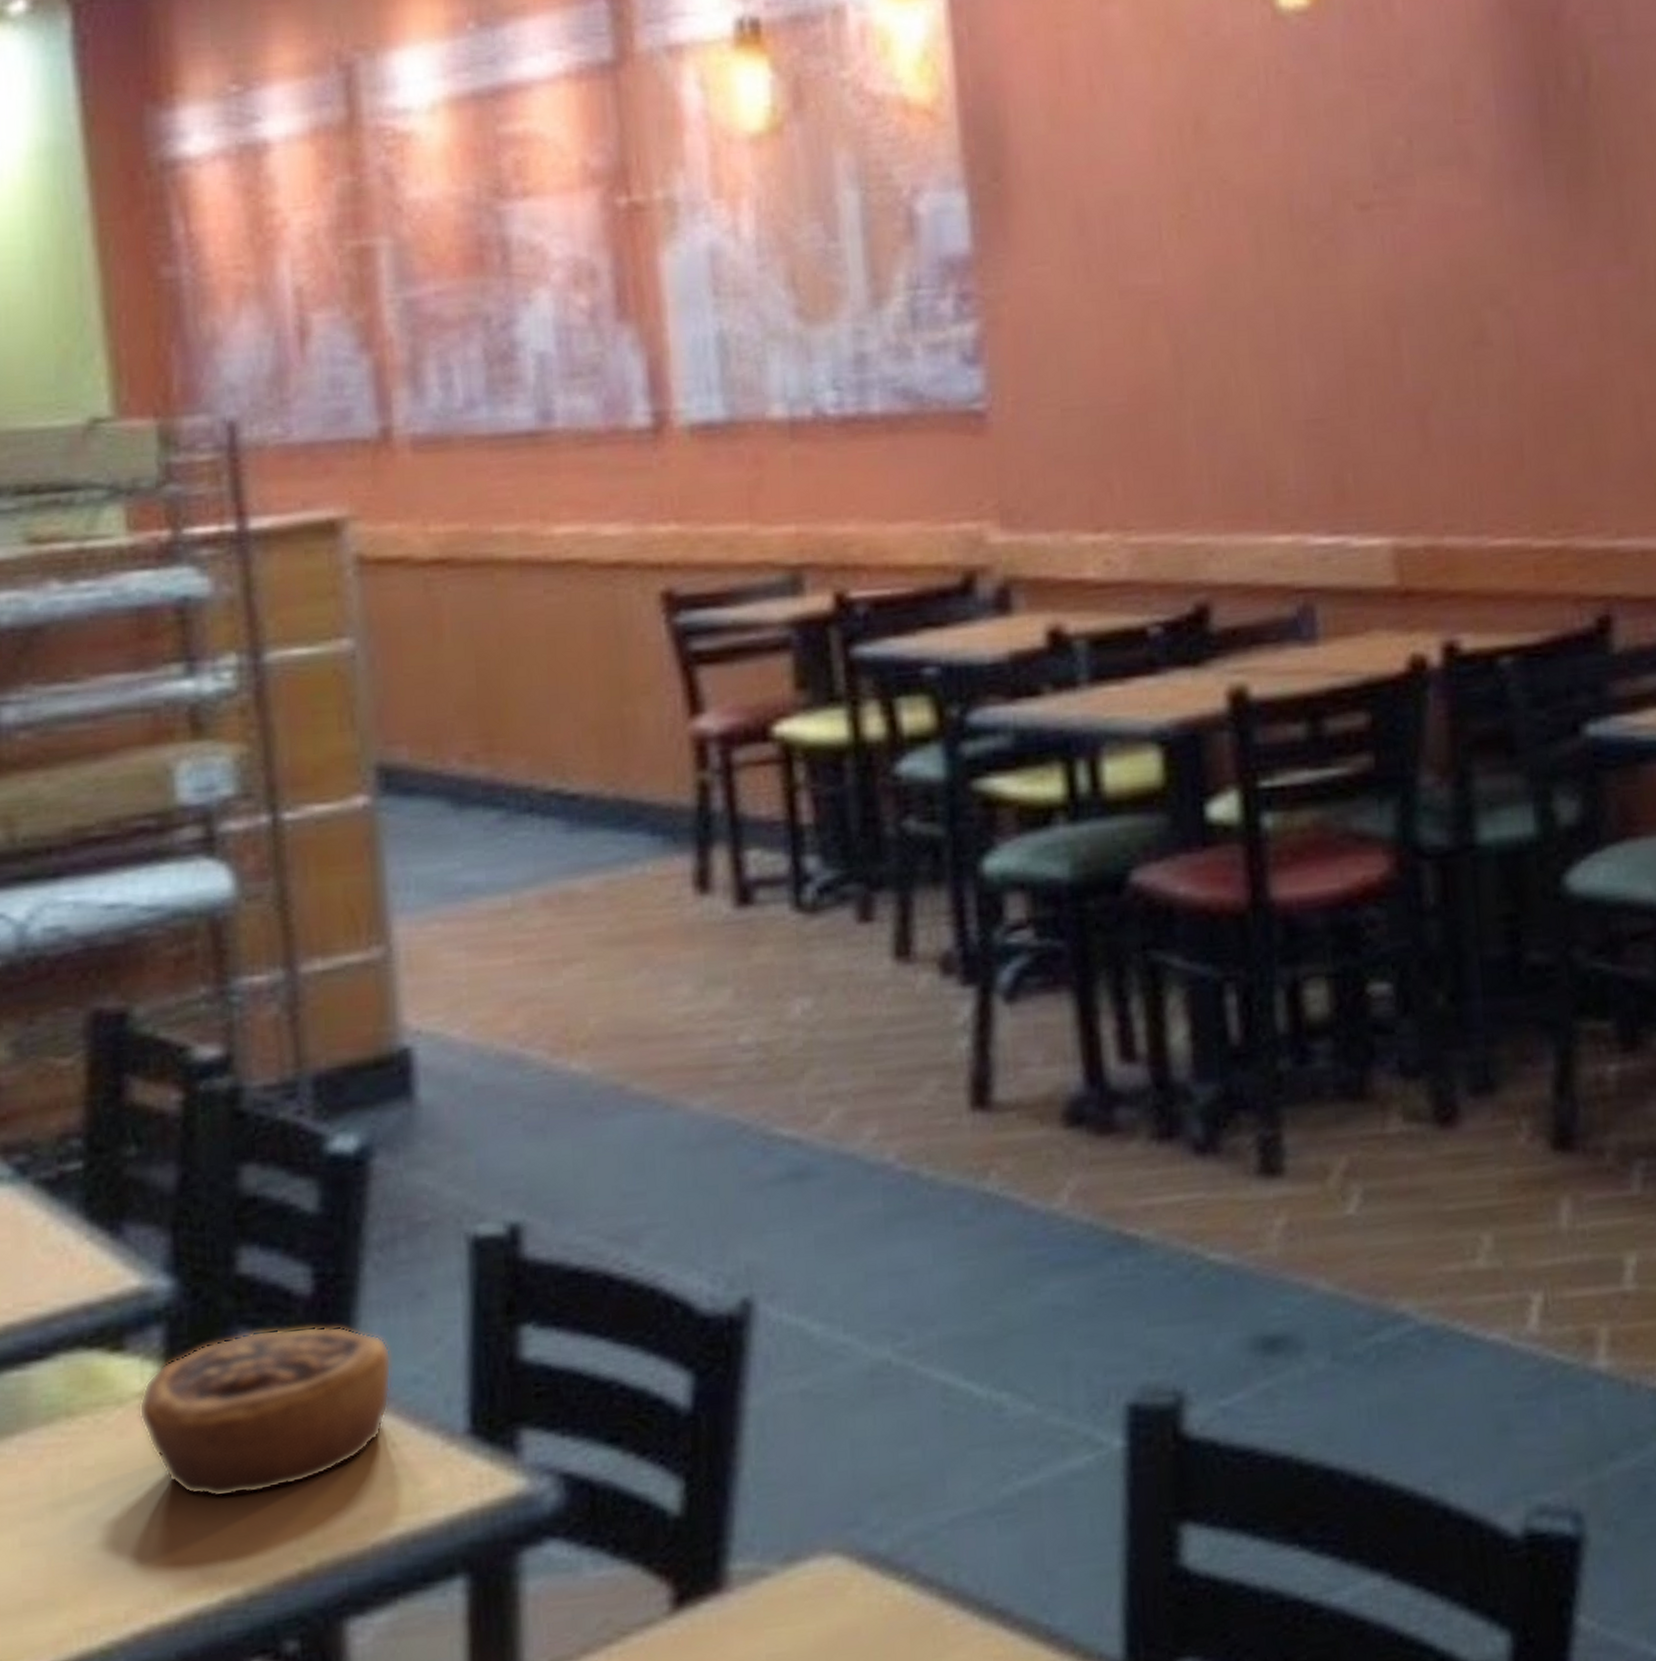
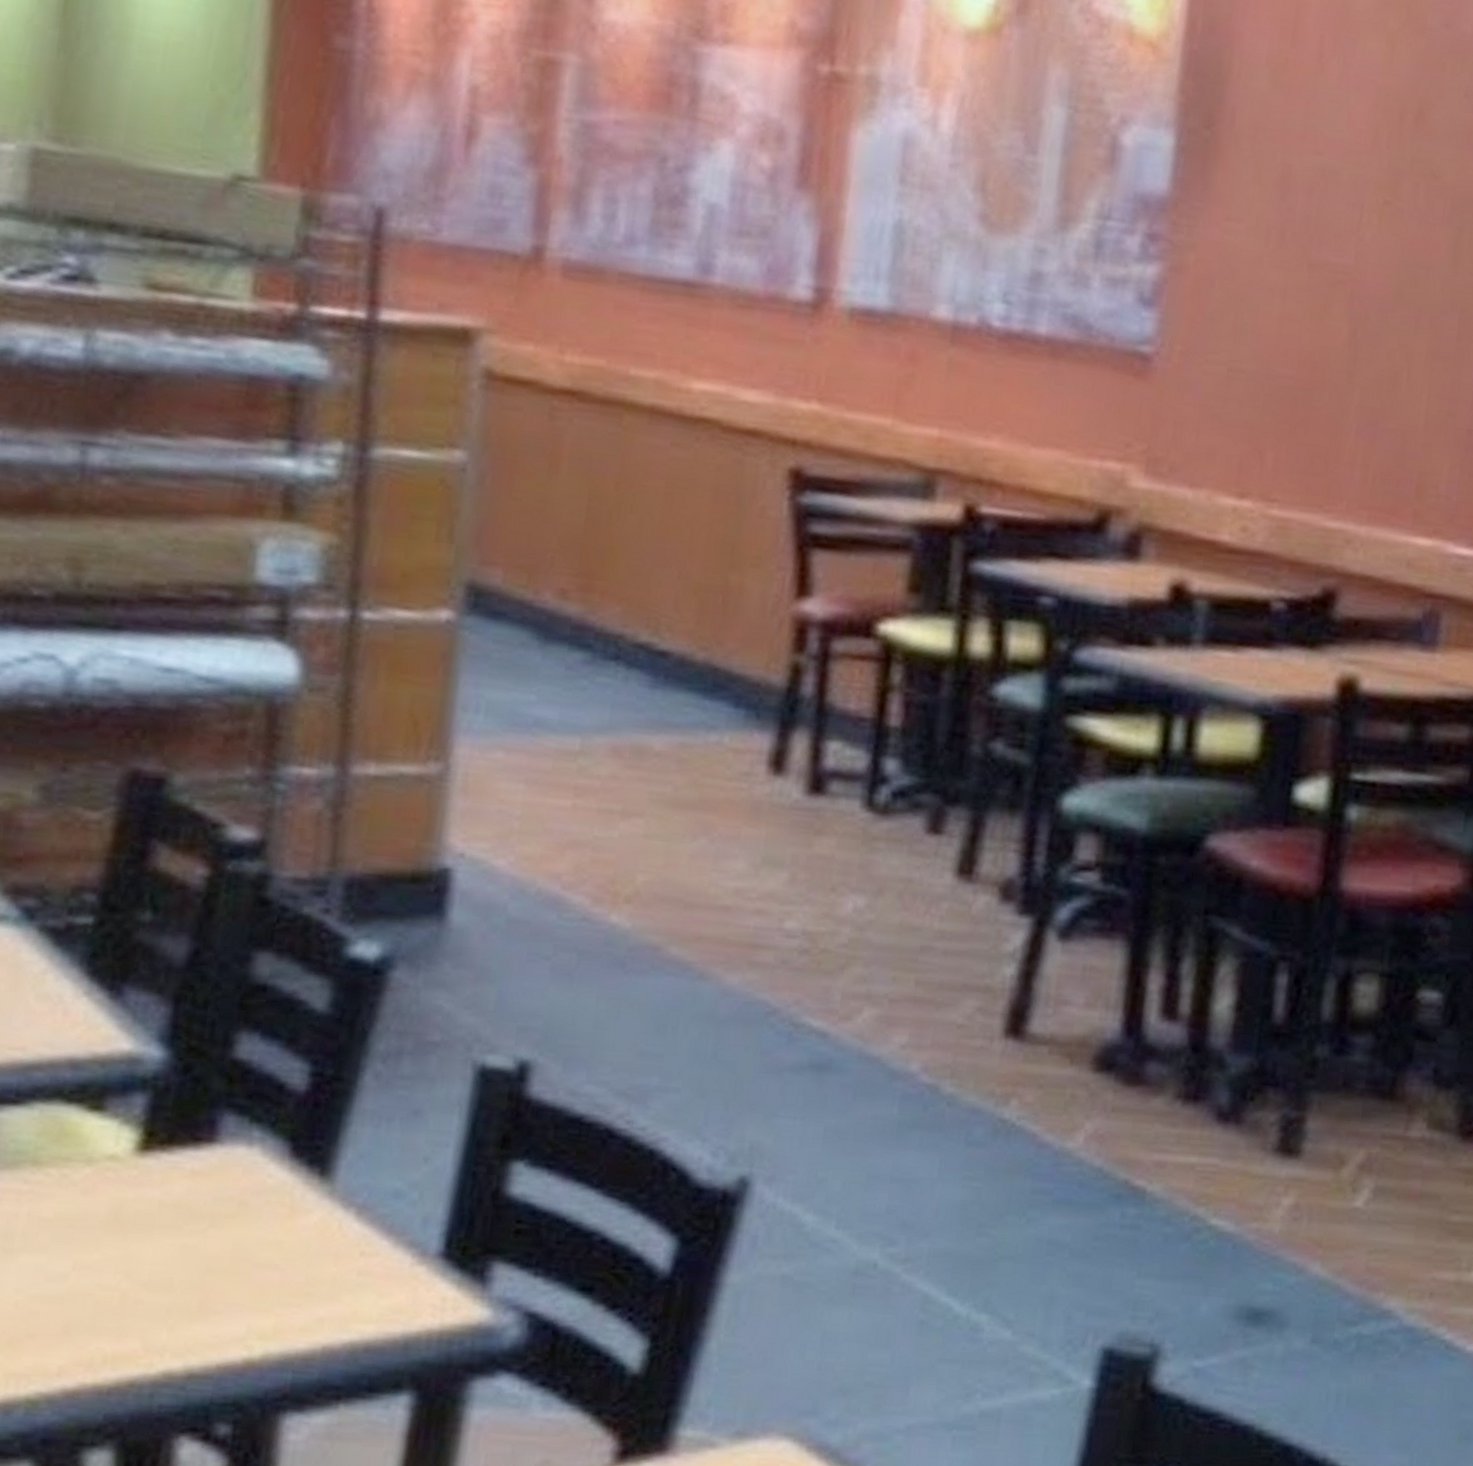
pastry: present [139,1326,392,1498] -> none [107,1117,376,1276]

